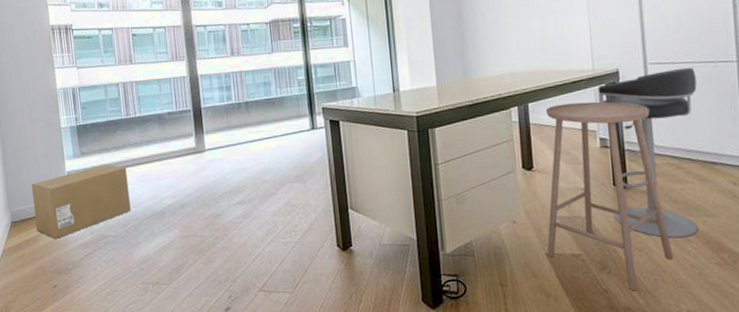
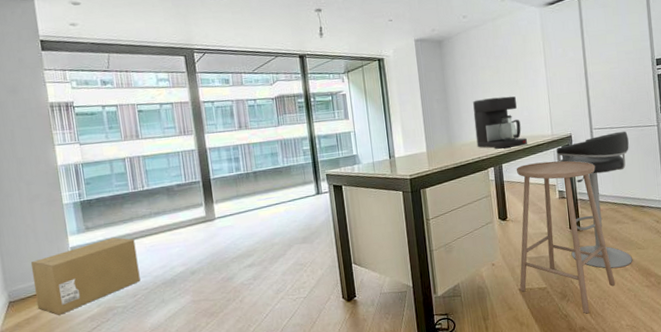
coffee maker: none [494,22,561,85] -> present [473,96,528,149]

